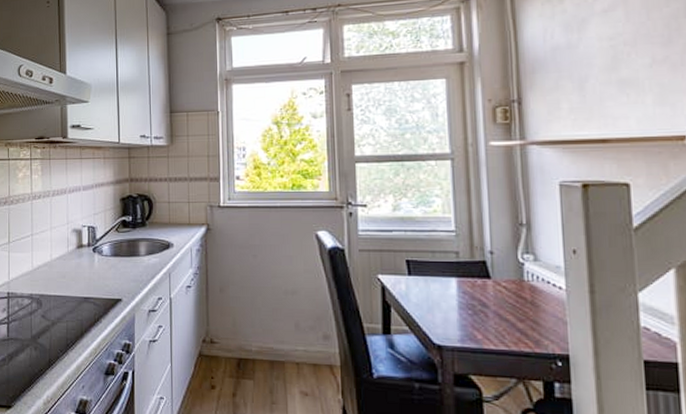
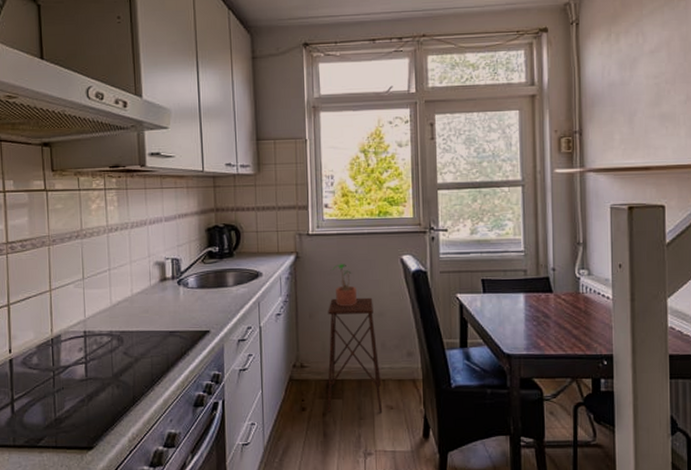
side table: none [237,273,297,398] -> present [327,297,383,412]
potted plant: none [241,238,269,281] -> present [330,264,357,306]

